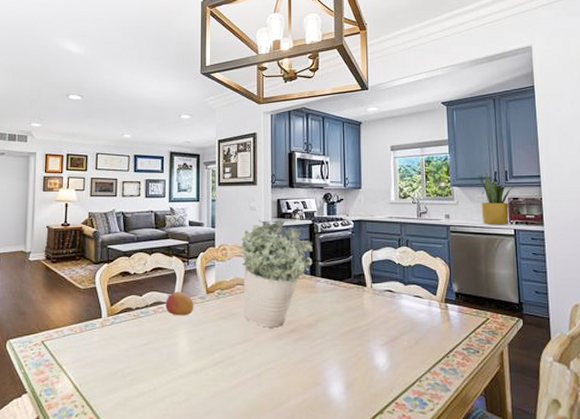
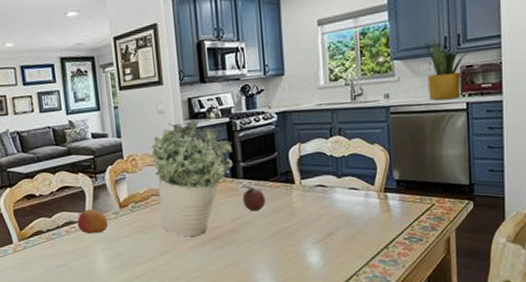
fruit: none [318,283,340,309] -> present [240,185,266,212]

